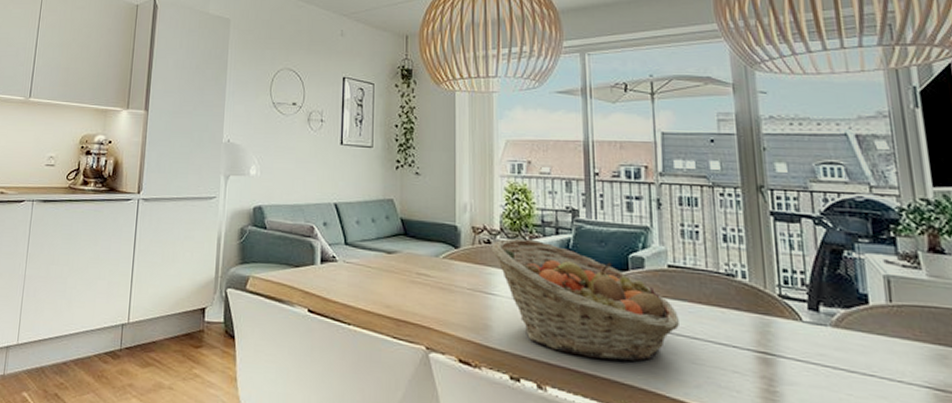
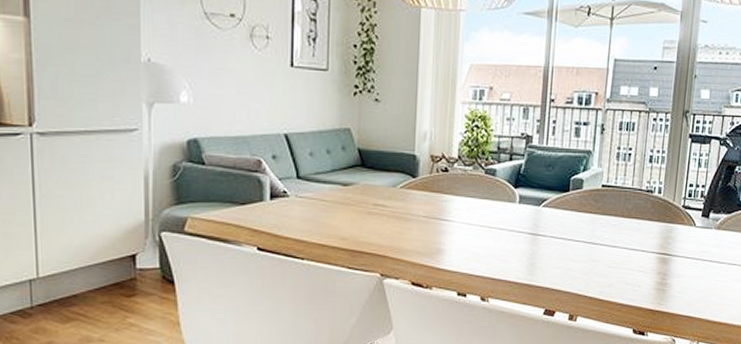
fruit basket: present [491,238,679,362] -> none [448,165,604,271]

